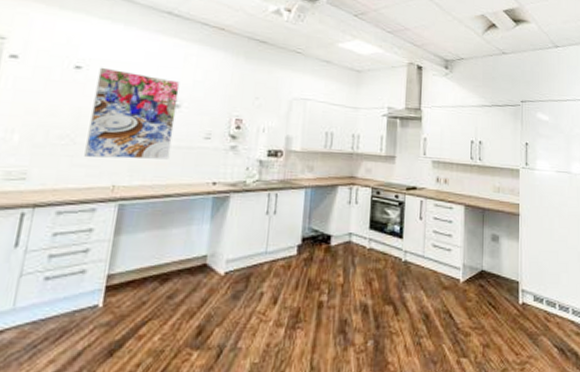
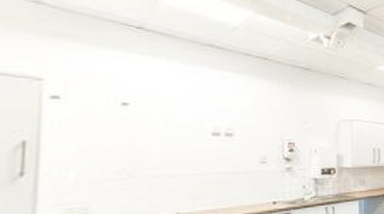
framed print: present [84,67,180,160] -> none [144,102,230,190]

